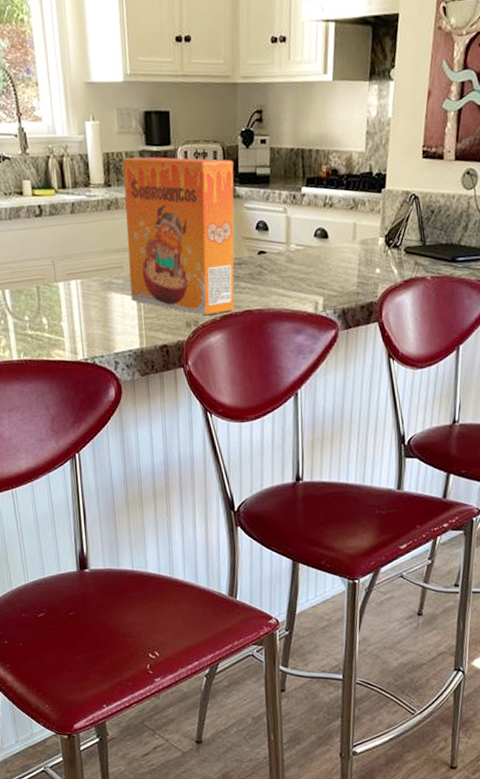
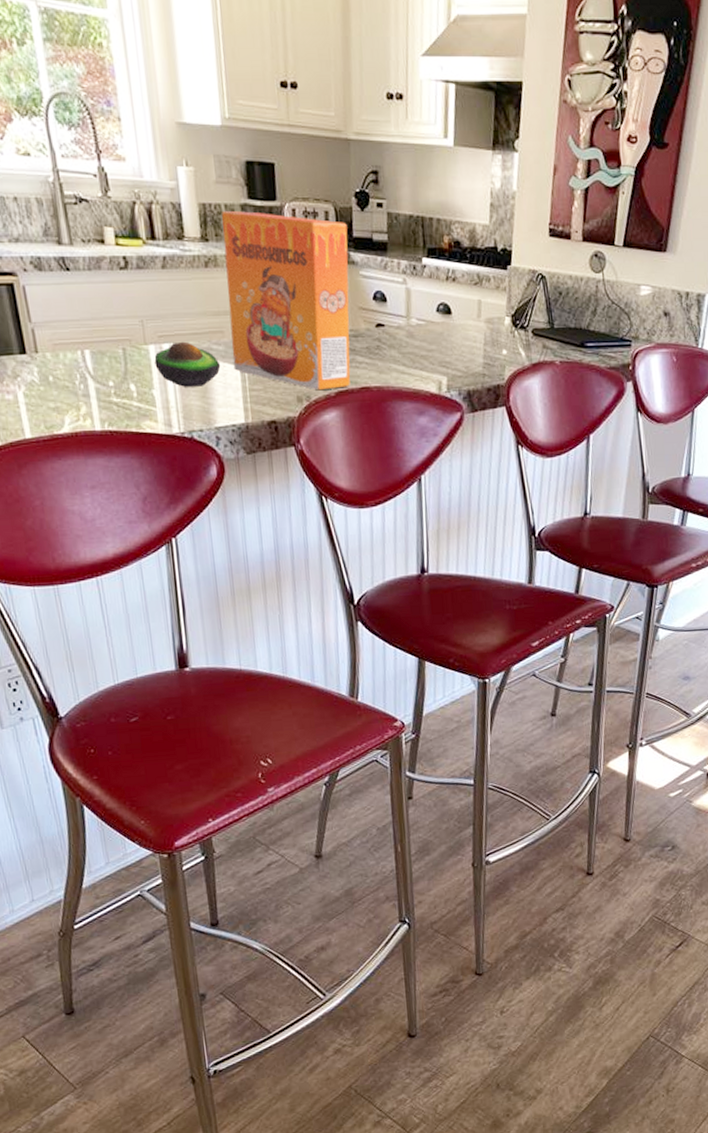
avocado: none [63,277,120,318] -> present [154,341,221,387]

